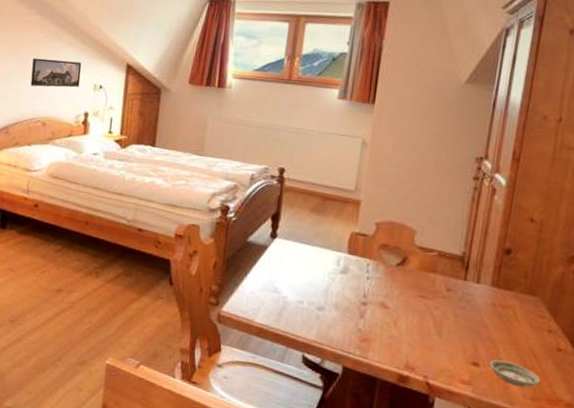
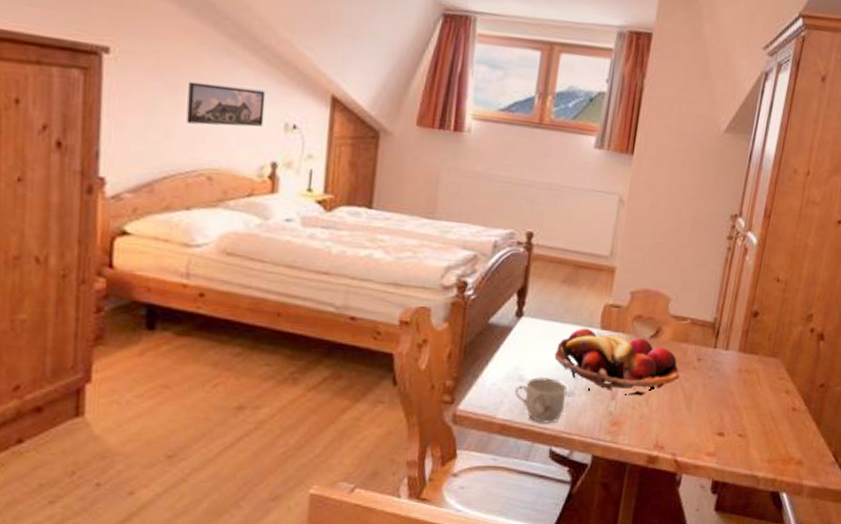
mug: none [270,290,318,333] -> present [515,377,568,424]
fruit basket: none [305,251,429,318] -> present [554,327,680,396]
saucer: present [489,359,540,387] -> none [733,427,777,451]

